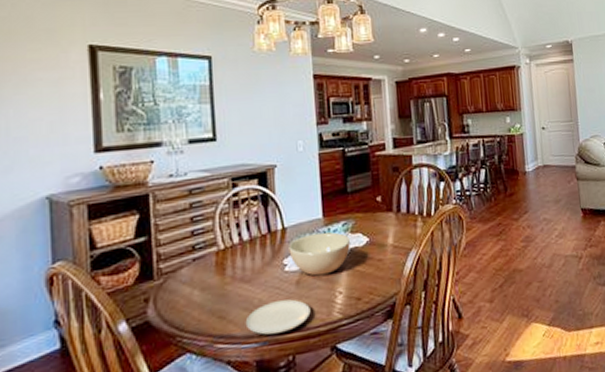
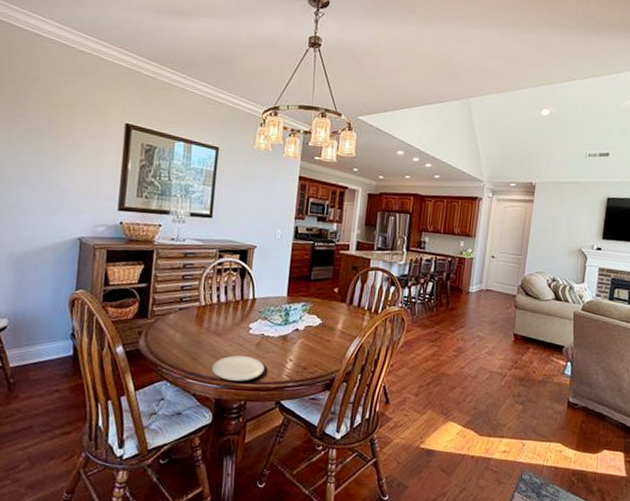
bowl: present [288,232,351,276] -> none [255,307,307,343]

